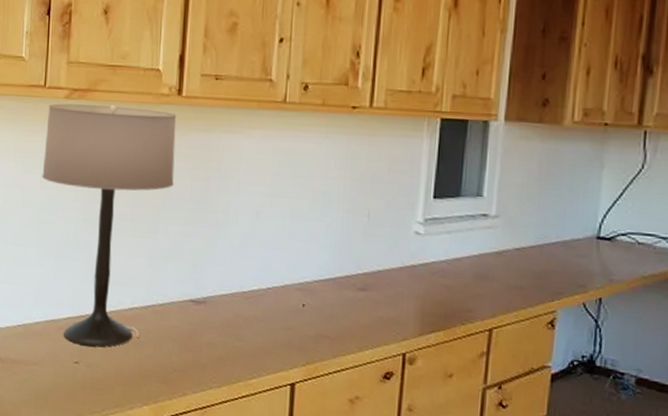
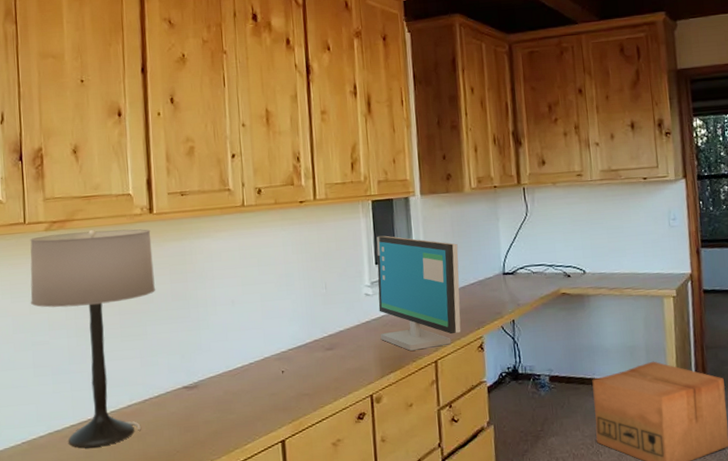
computer monitor: none [425,163,543,313] -> present [376,235,461,351]

